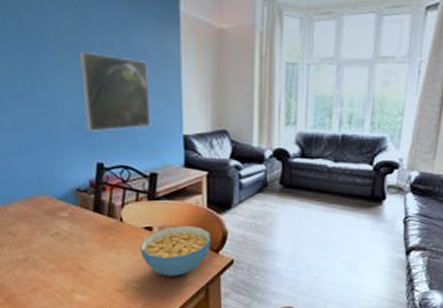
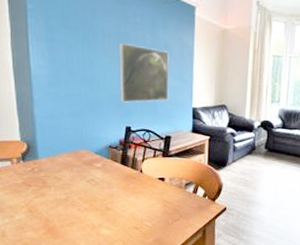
cereal bowl: present [140,225,210,276] -> none [154,178,209,218]

